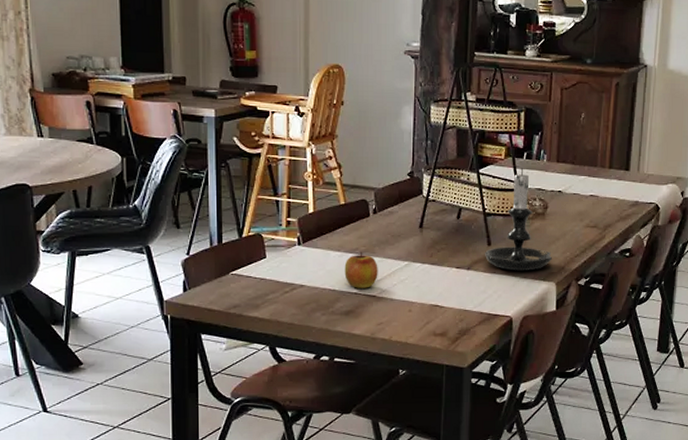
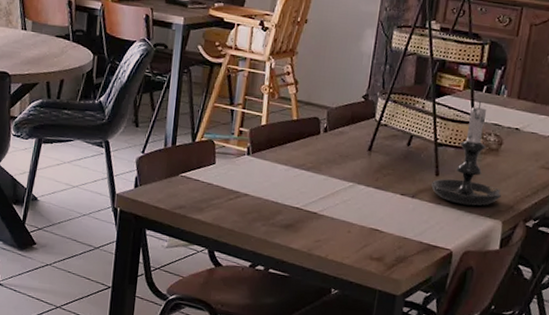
apple: present [344,251,378,288] -> none [288,167,323,205]

